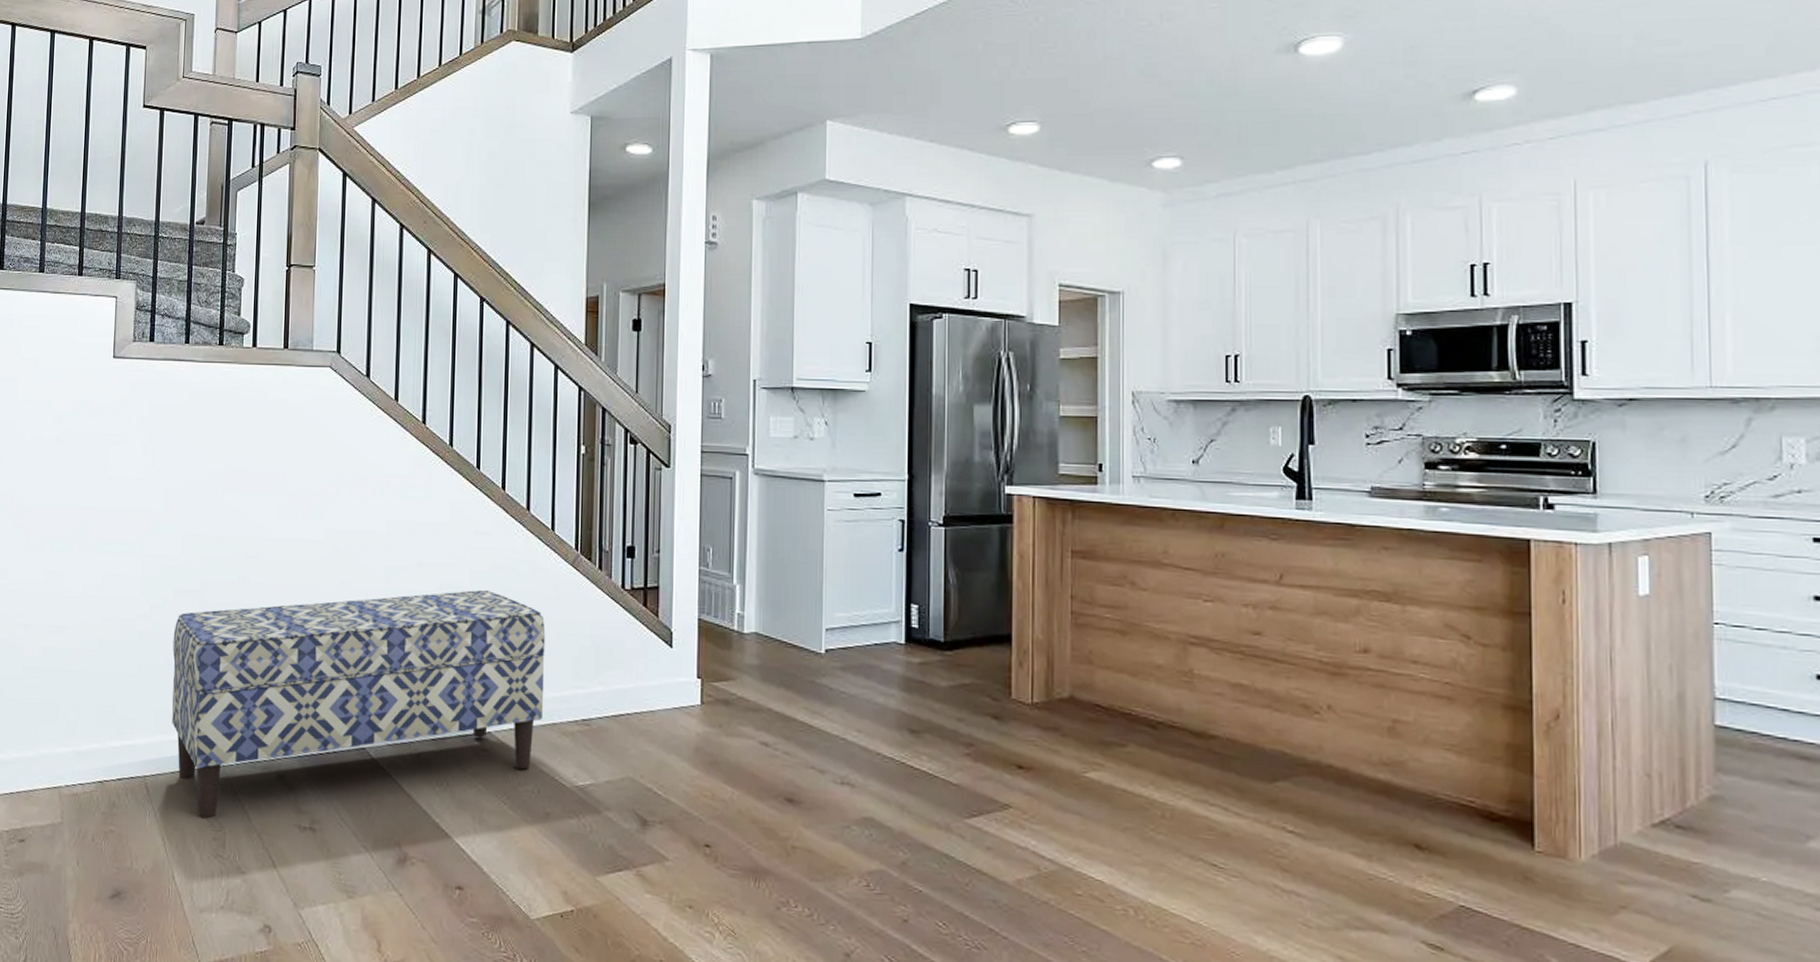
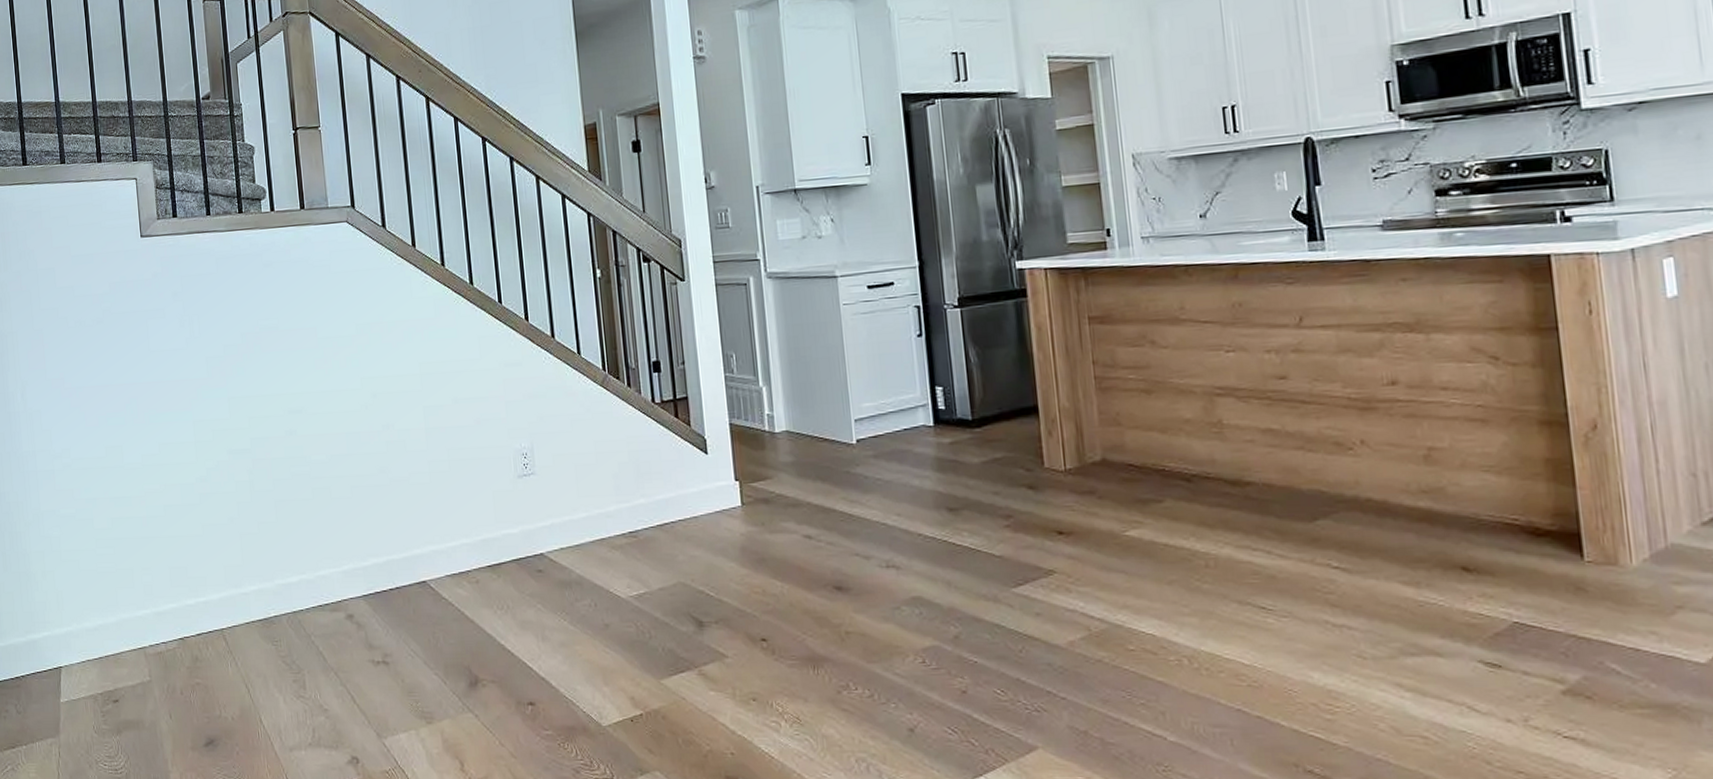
bench: present [171,589,546,819] -> none [231,418,592,663]

